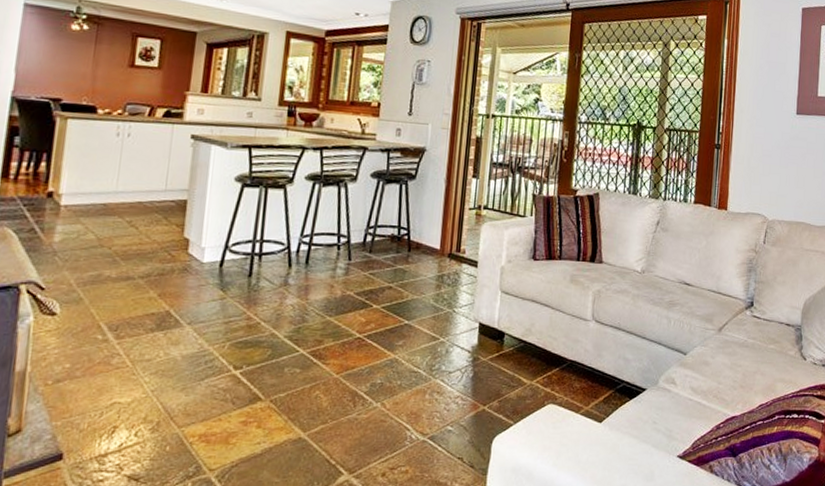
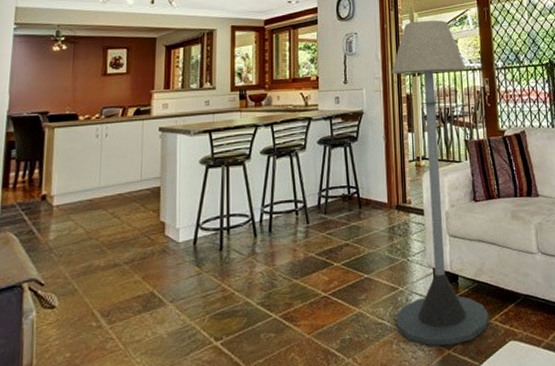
floor lamp: none [432,57,546,402] -> present [391,20,490,346]

